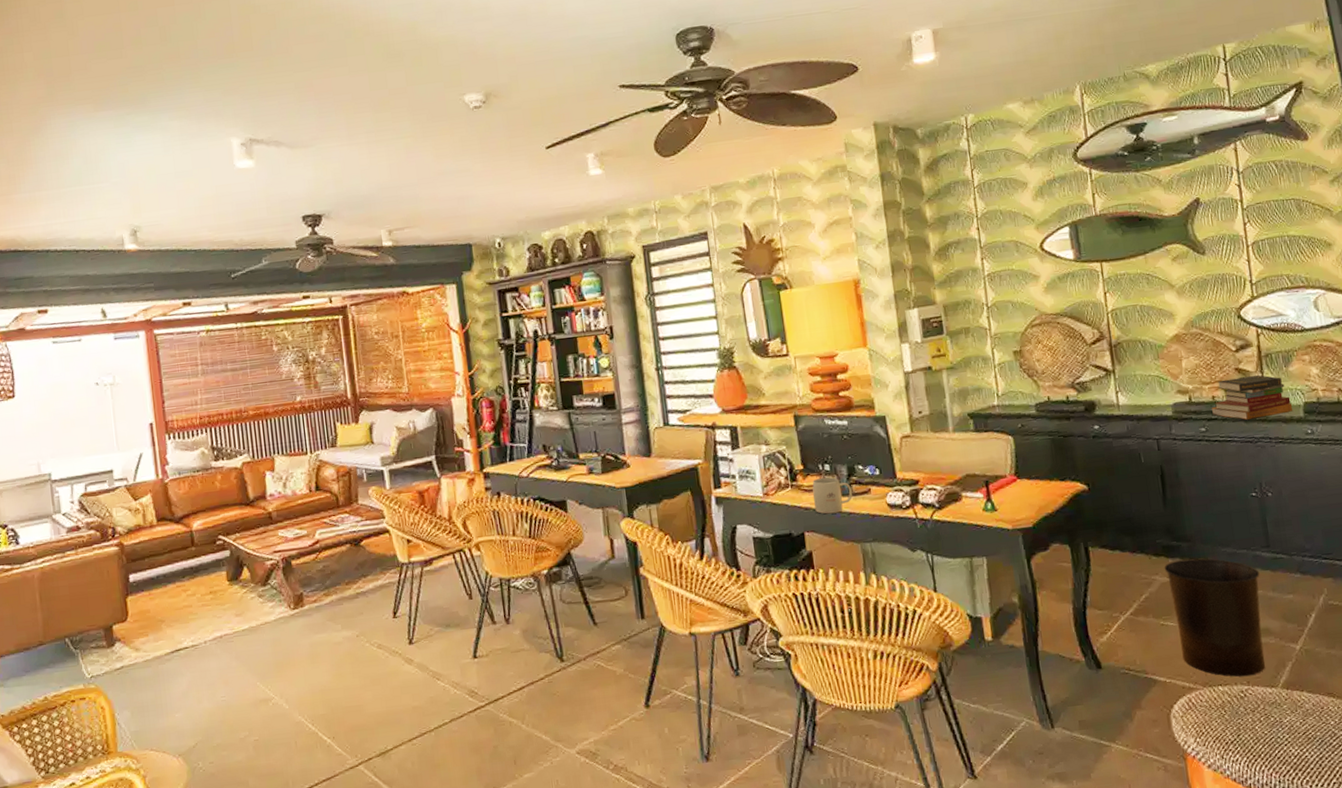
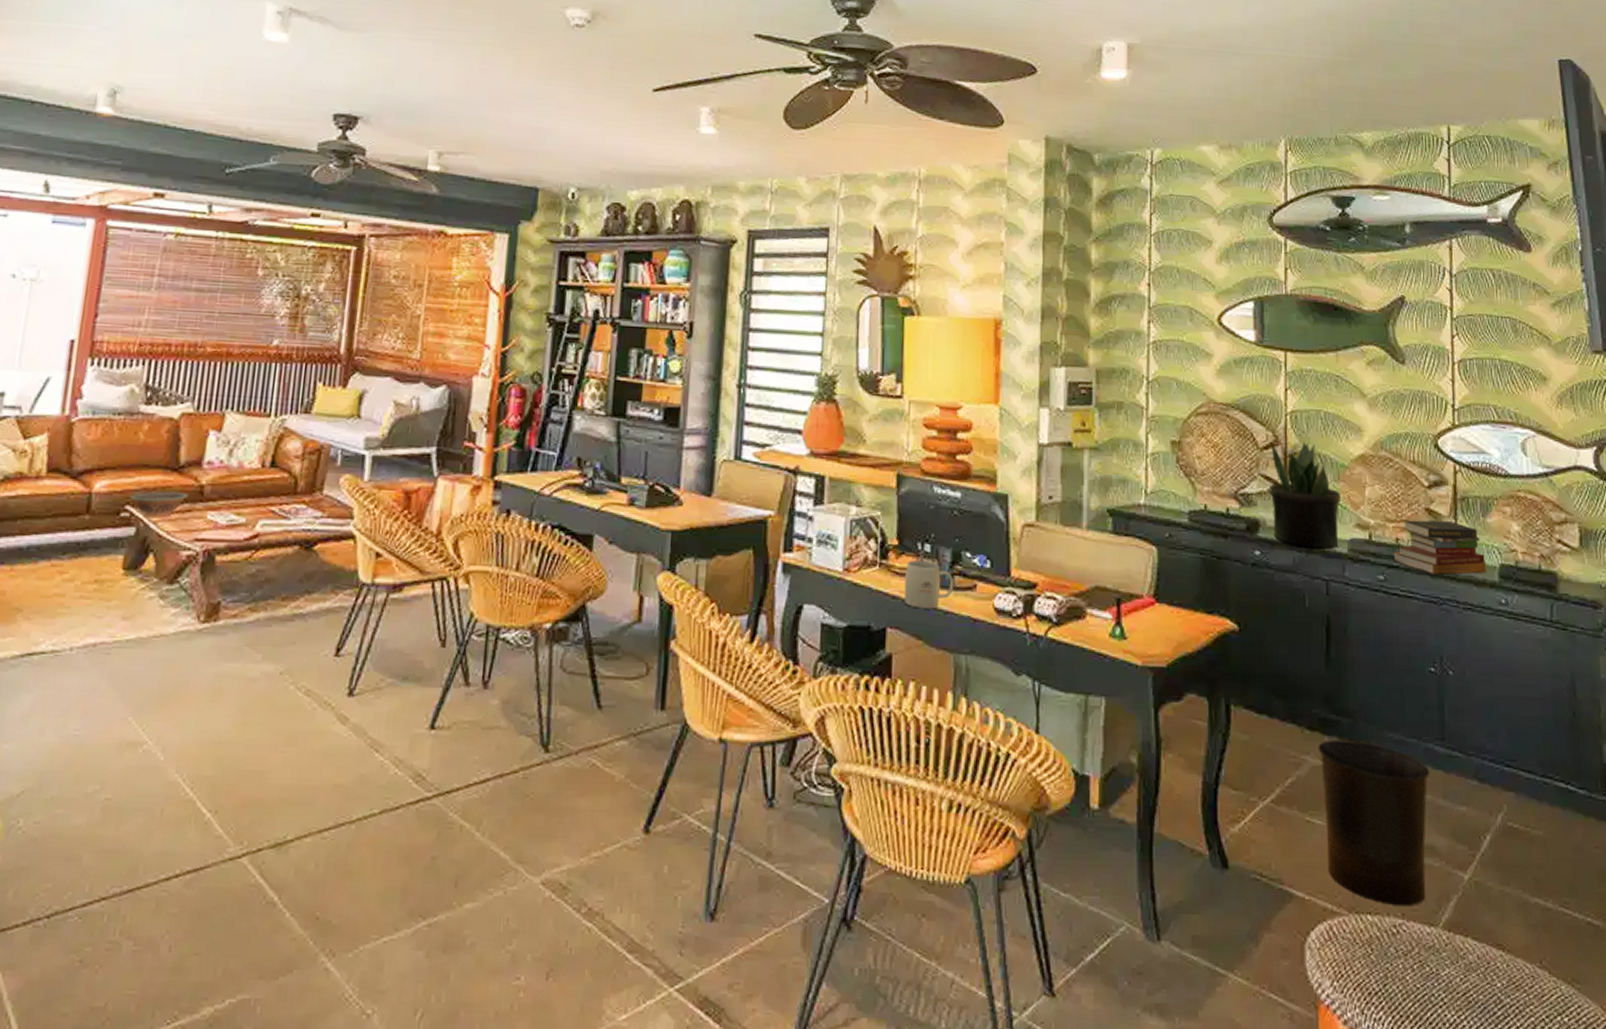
decorative bowl: none [219,519,262,542] -> present [129,491,189,519]
planter: none [1096,332,1164,419] -> present [1270,441,1340,551]

